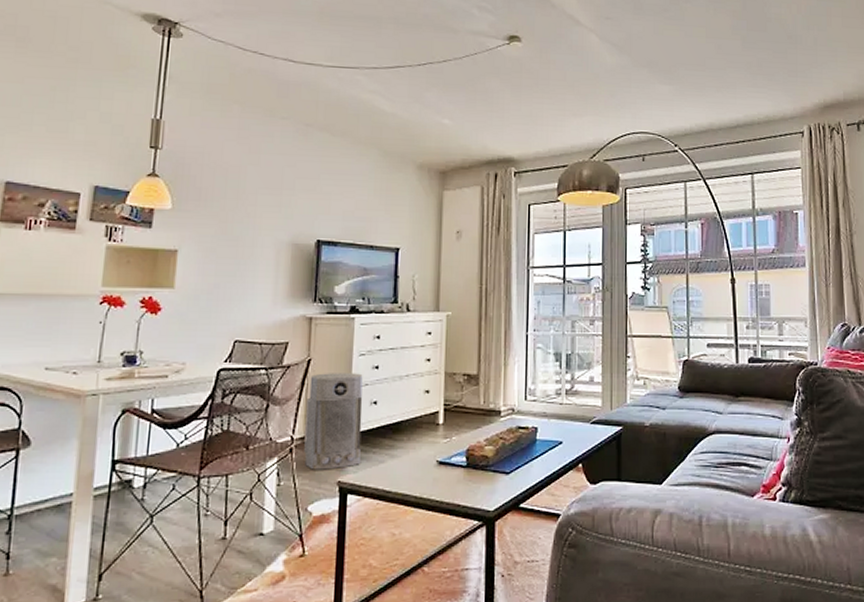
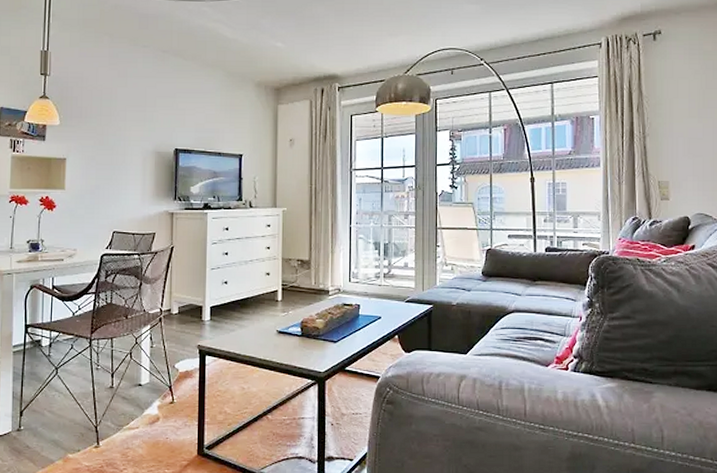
air purifier: present [304,373,363,470] -> none [171,258,216,336]

